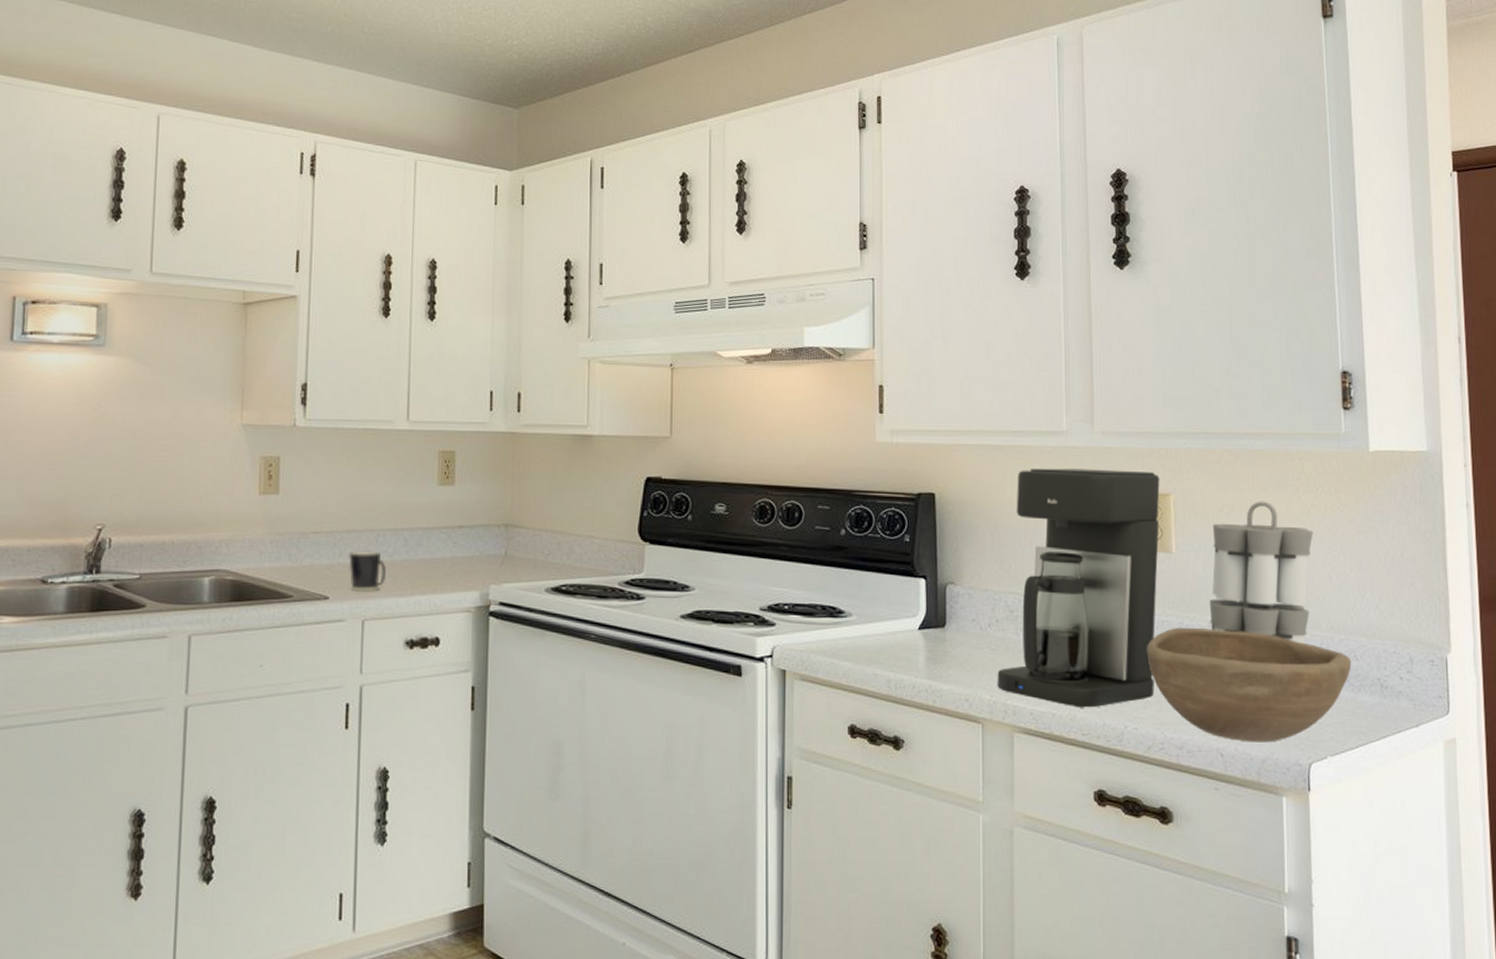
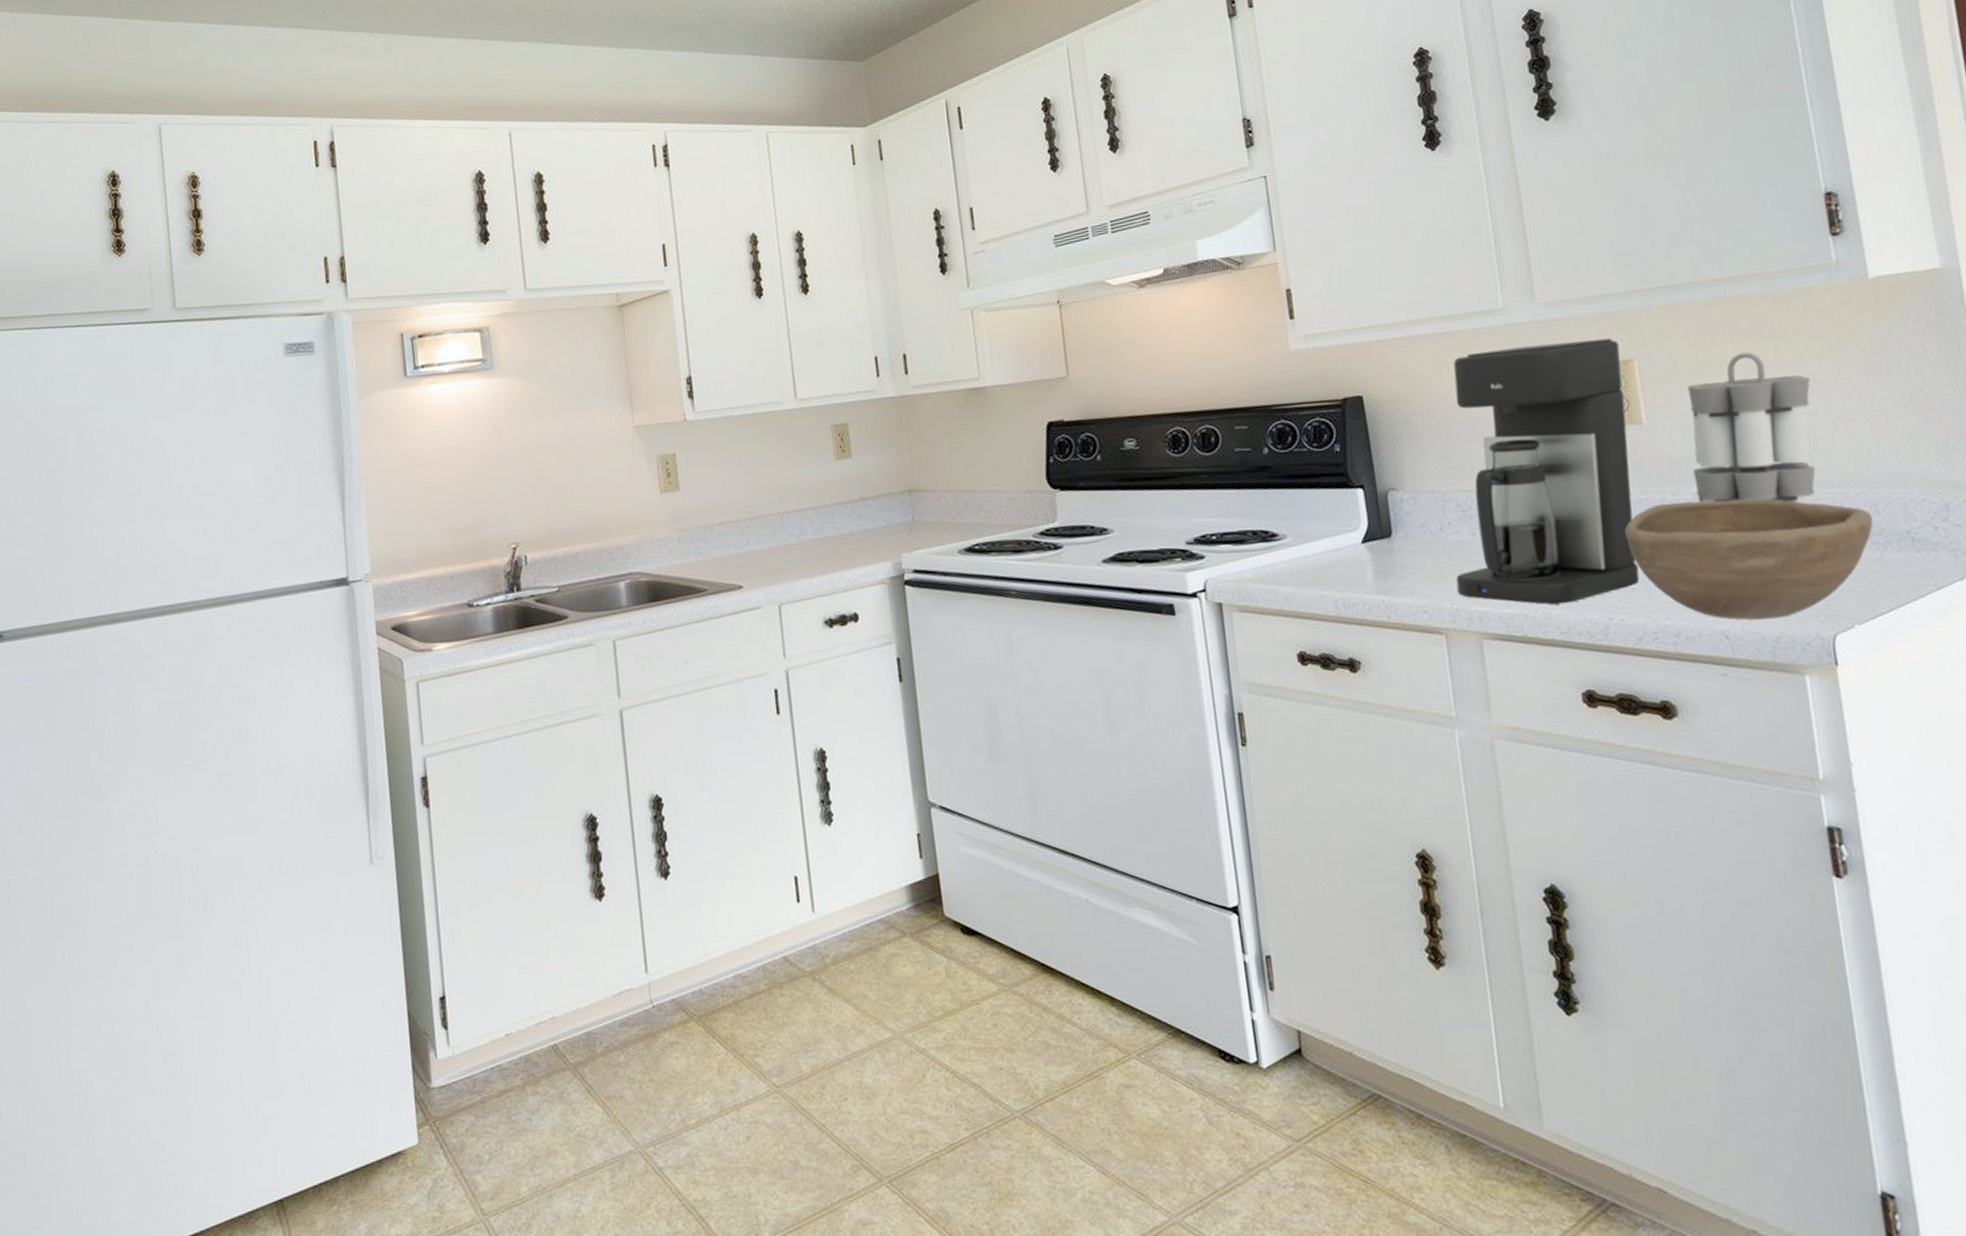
mug: present [347,550,386,592] -> none [755,534,796,578]

